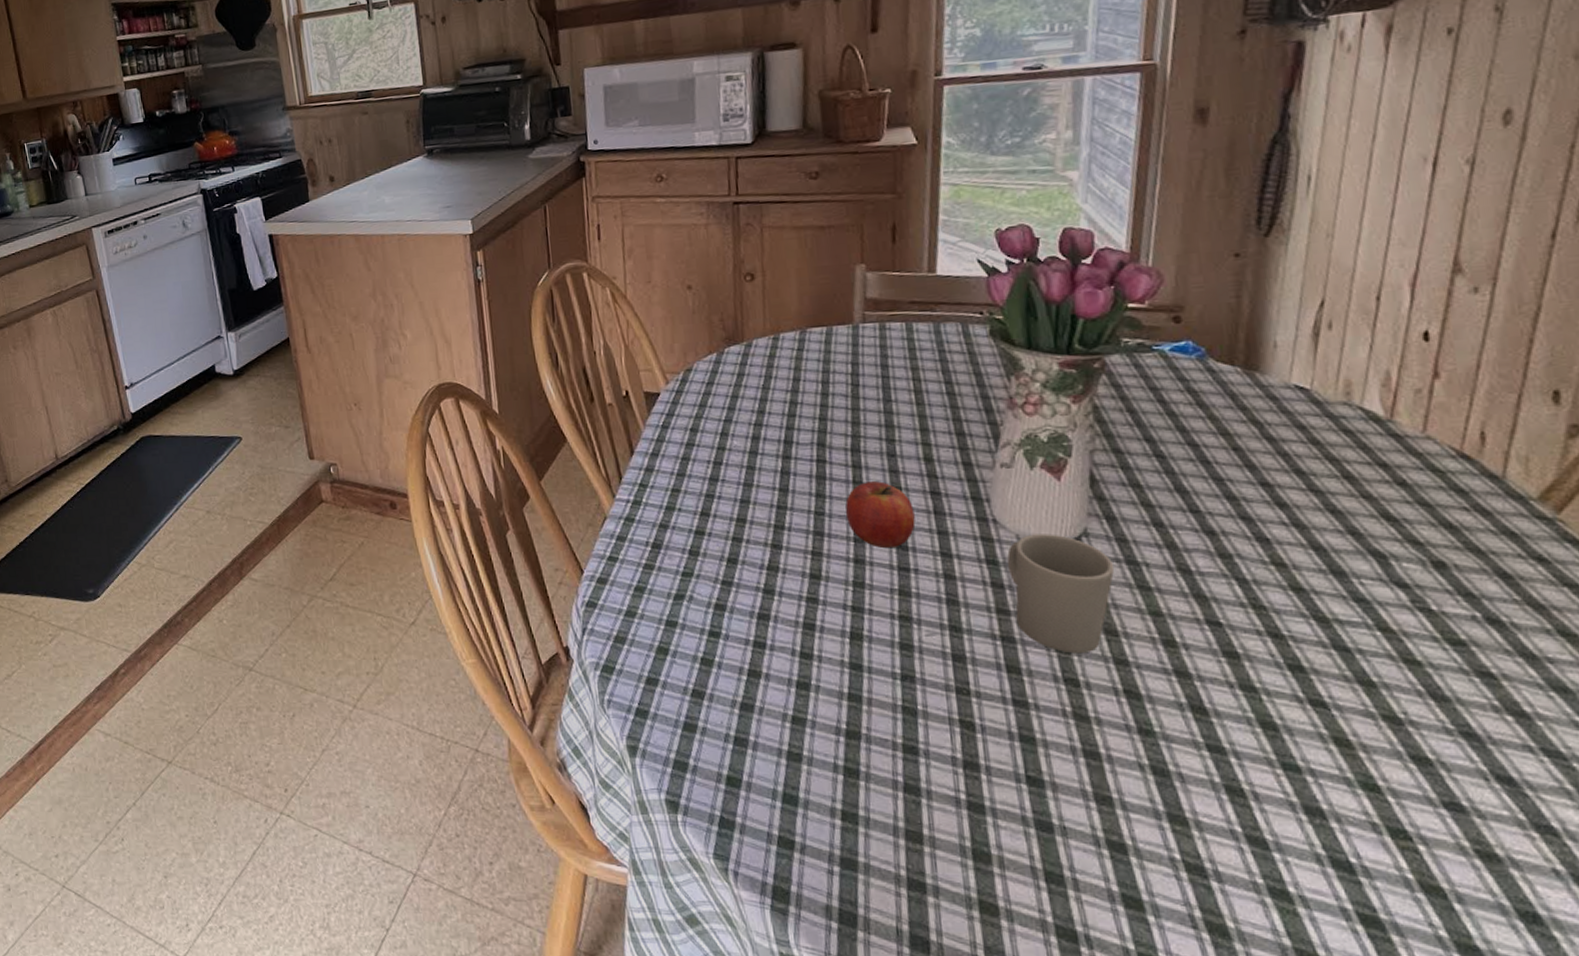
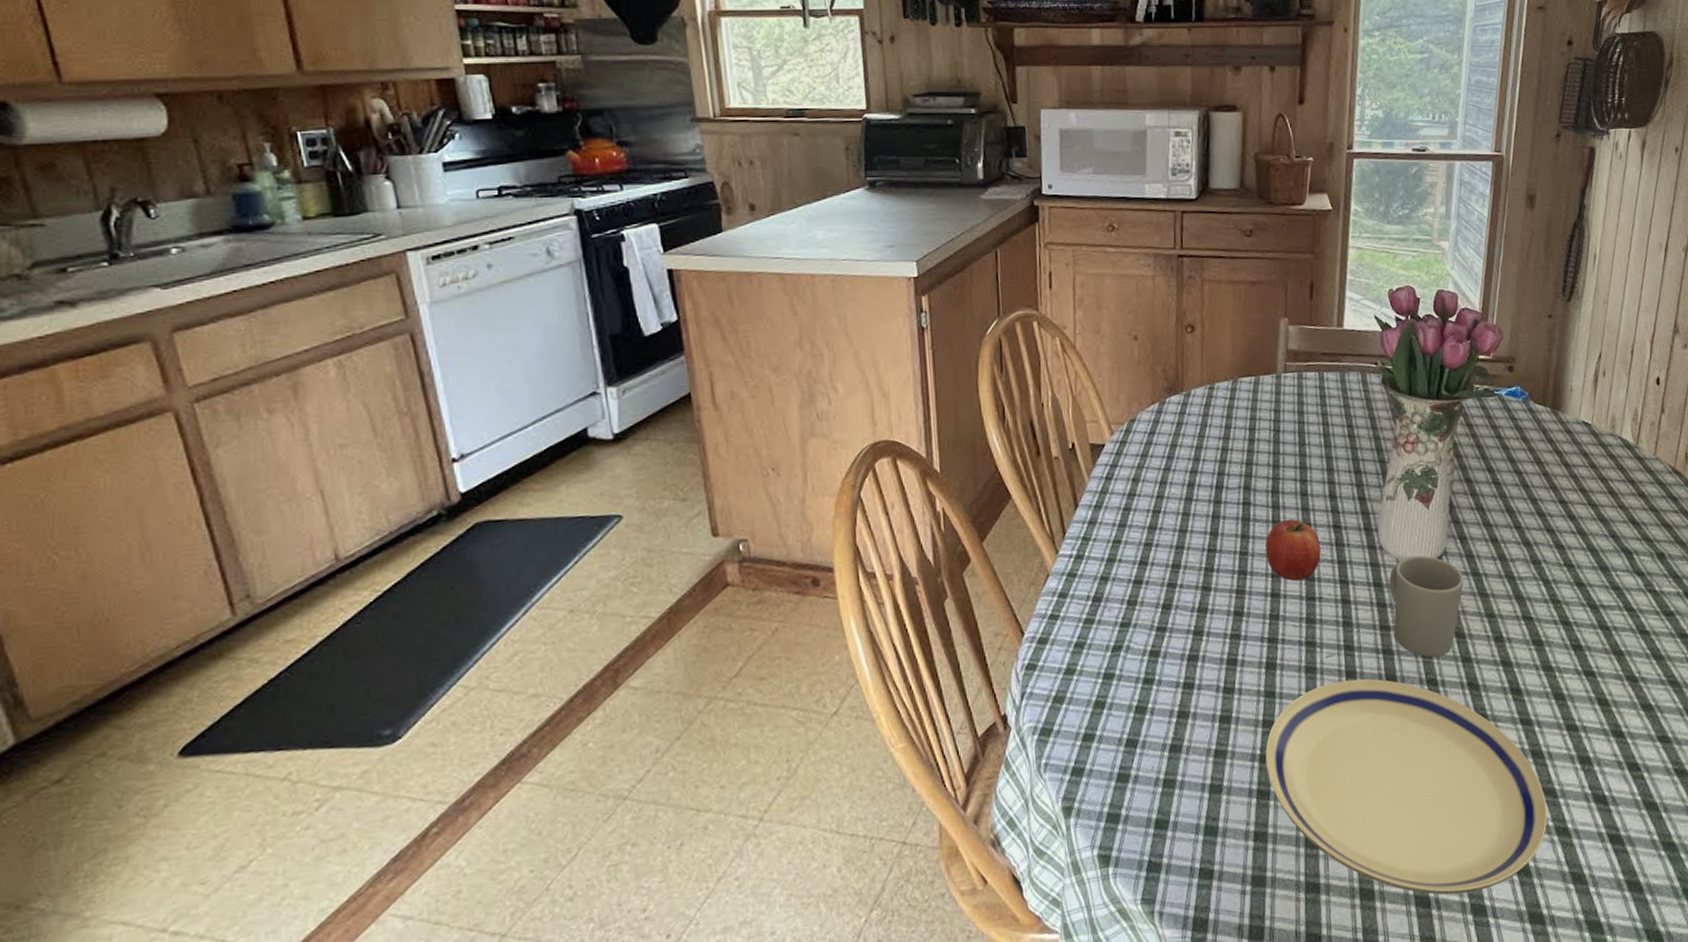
plate: none [852,665,1254,940] -> present [1265,678,1548,895]

